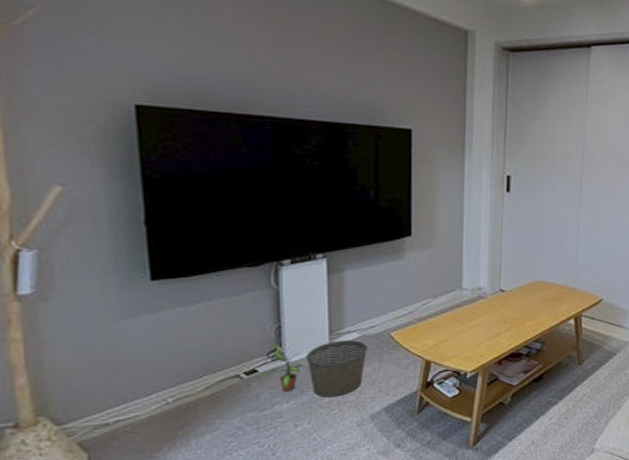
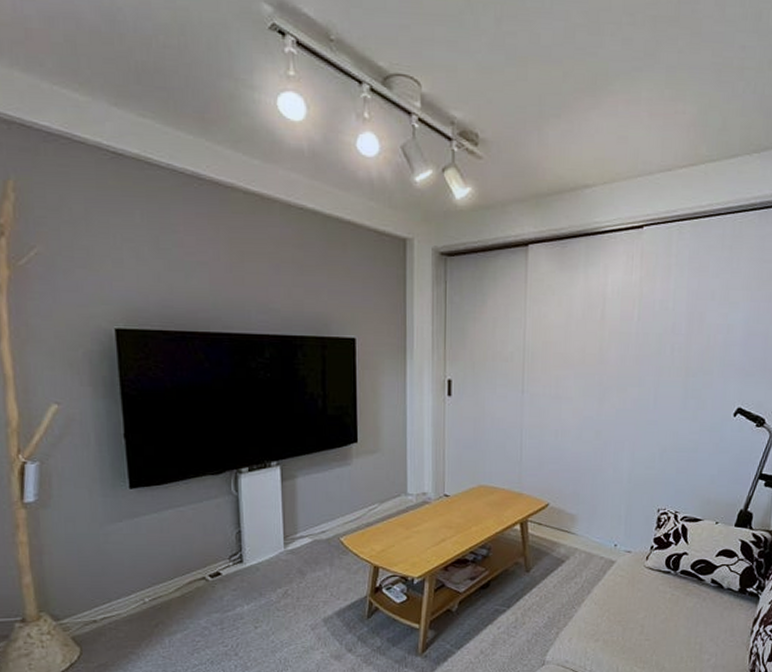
potted plant: present [259,343,310,392] -> none [222,547,267,594]
basket: present [305,340,369,397] -> none [263,545,320,600]

